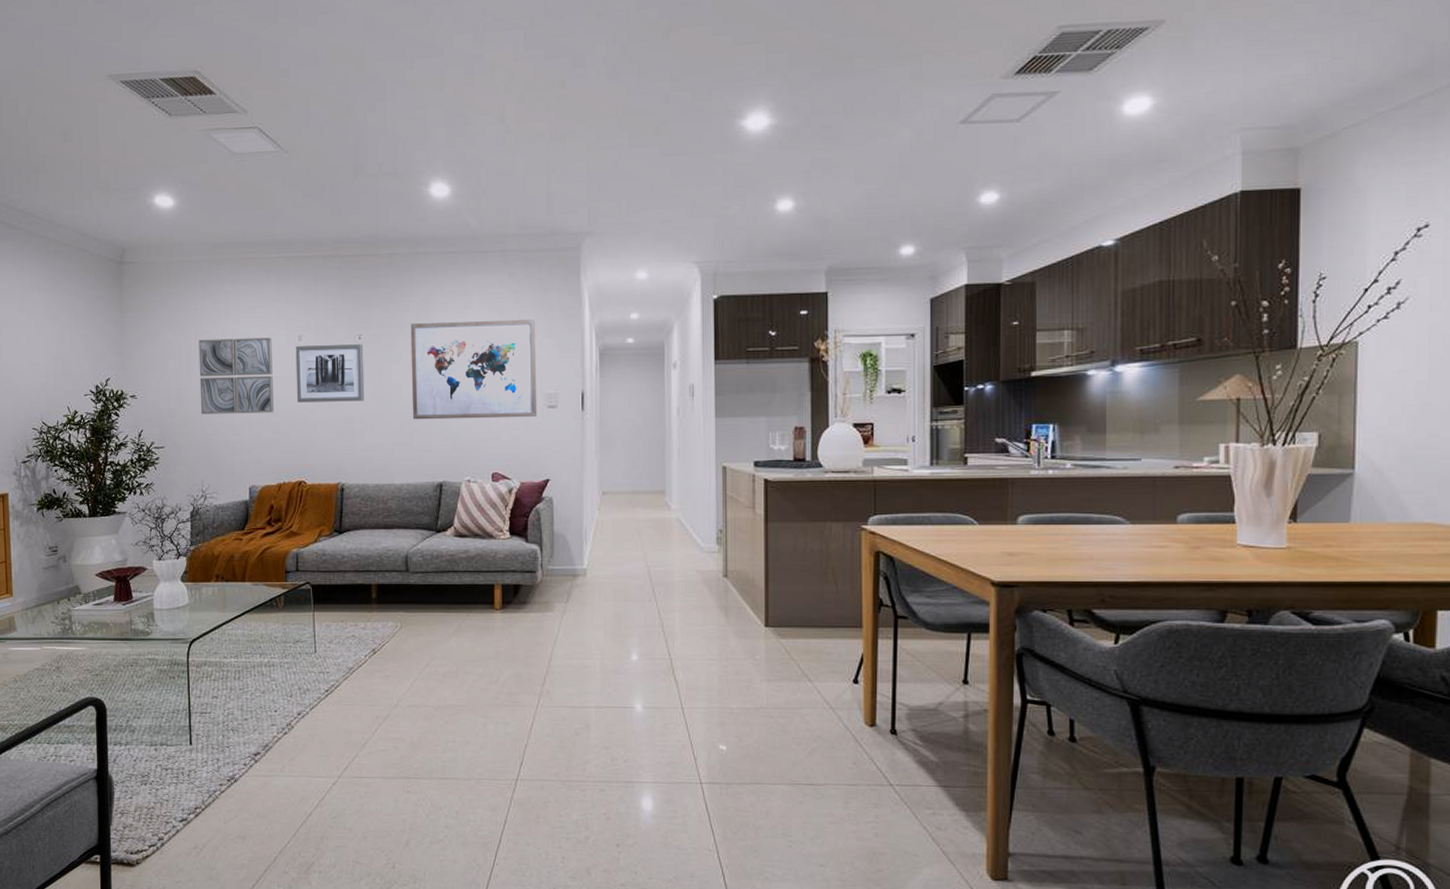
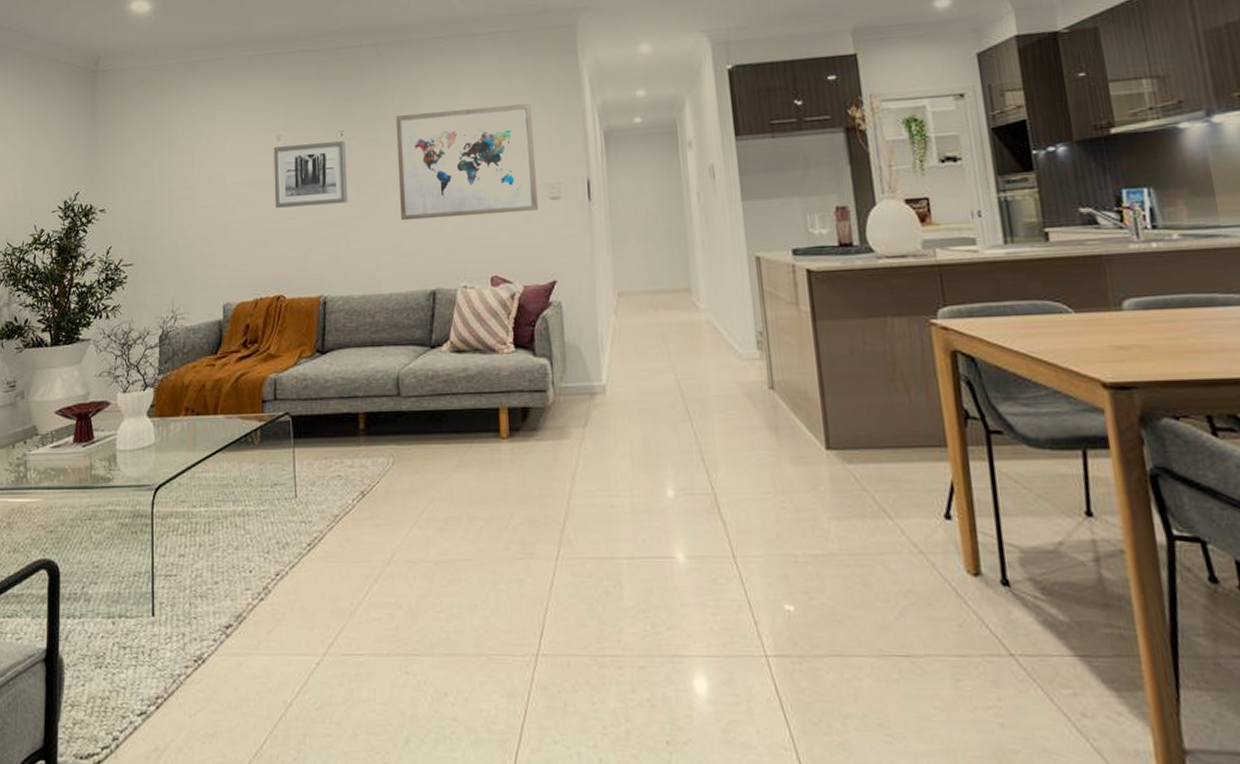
wall art: present [198,337,274,414] -> none [172,139,250,226]

